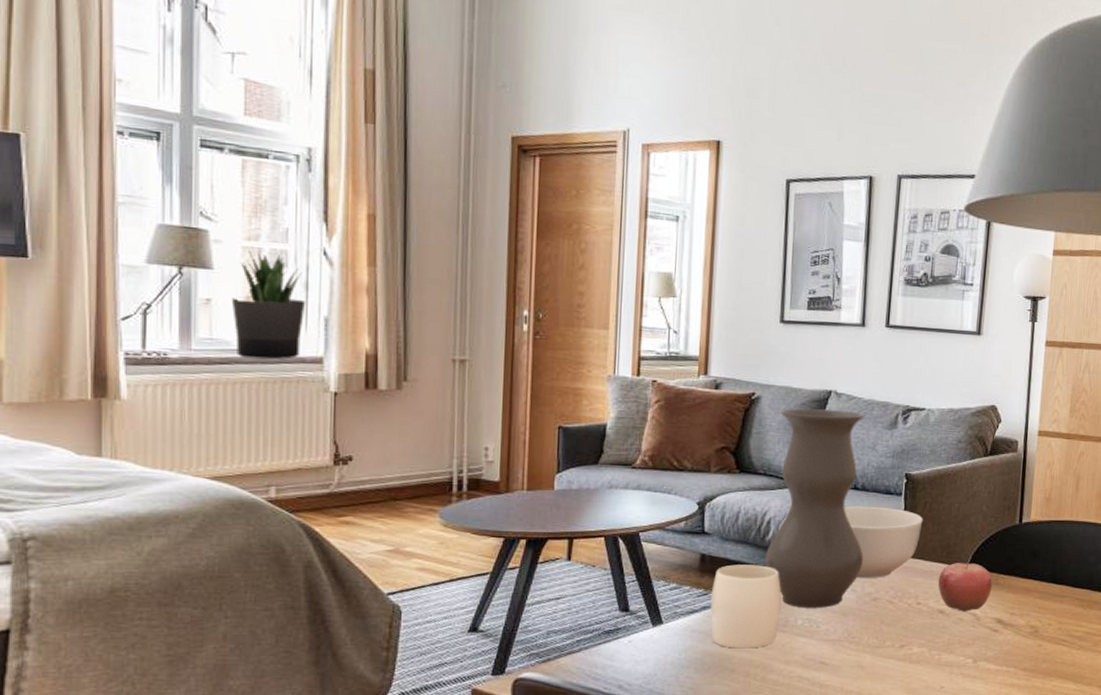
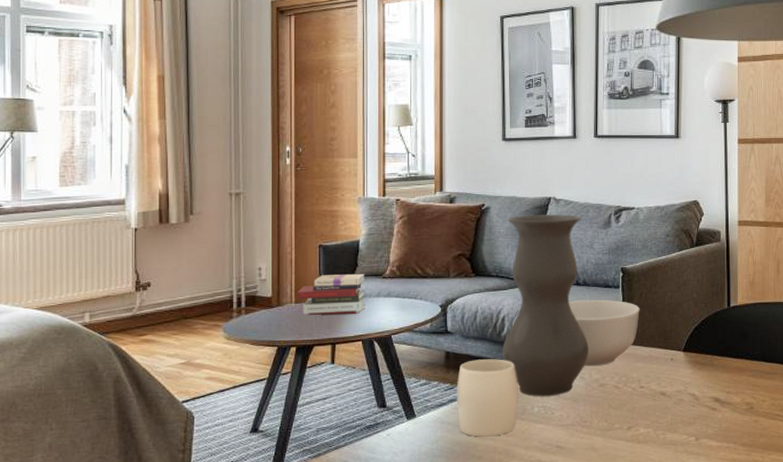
planter: present [231,246,306,360] -> none [51,111,111,205]
books: none [530,460,611,506] -> present [297,274,366,315]
fruit: present [937,557,993,611] -> none [657,341,708,392]

